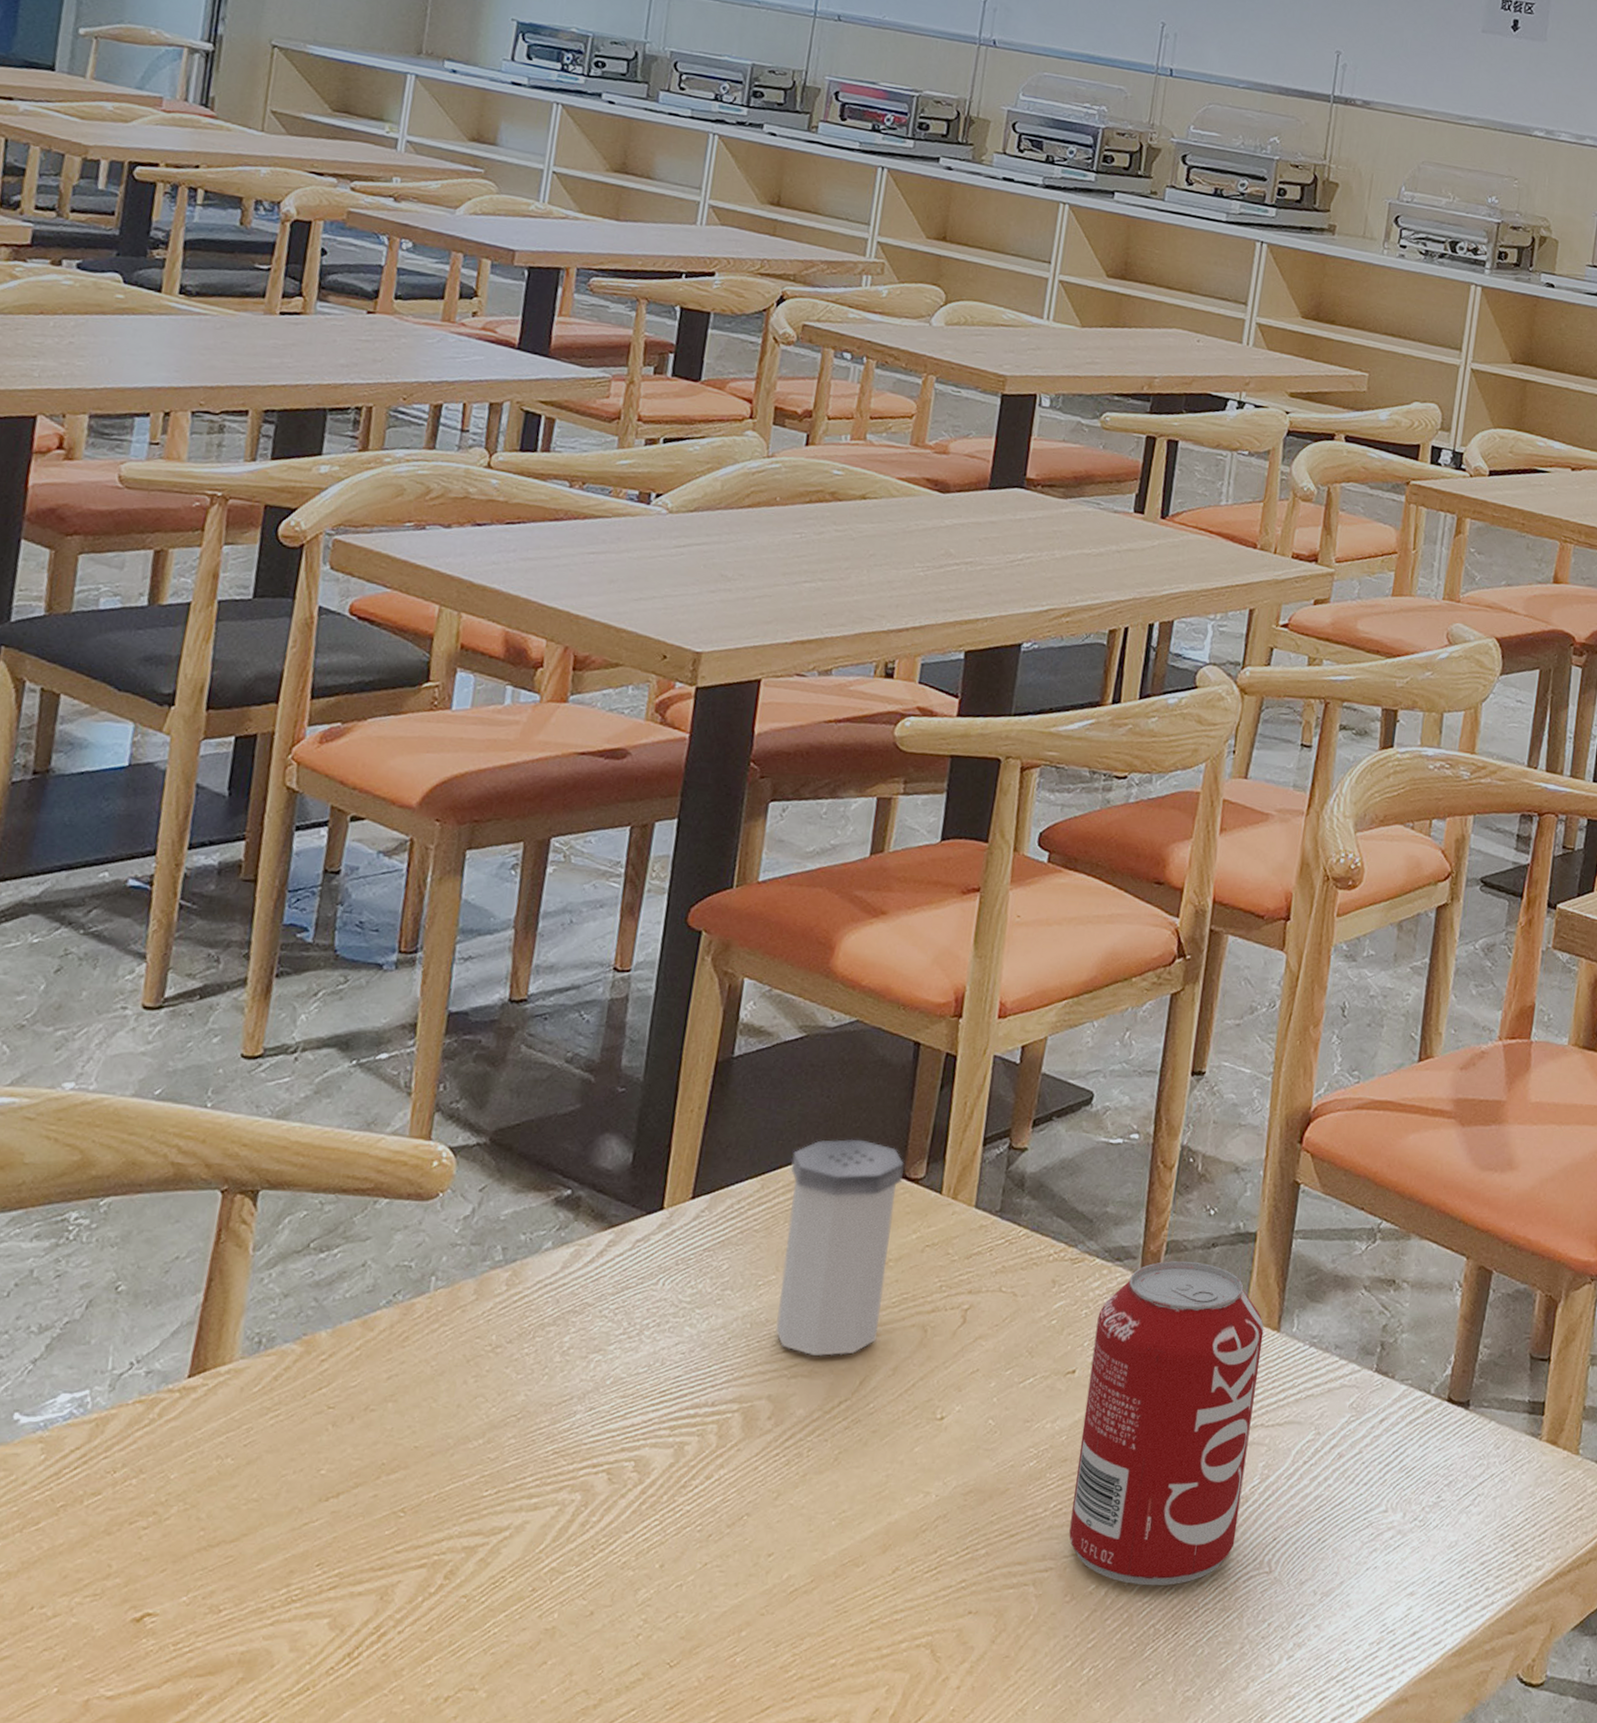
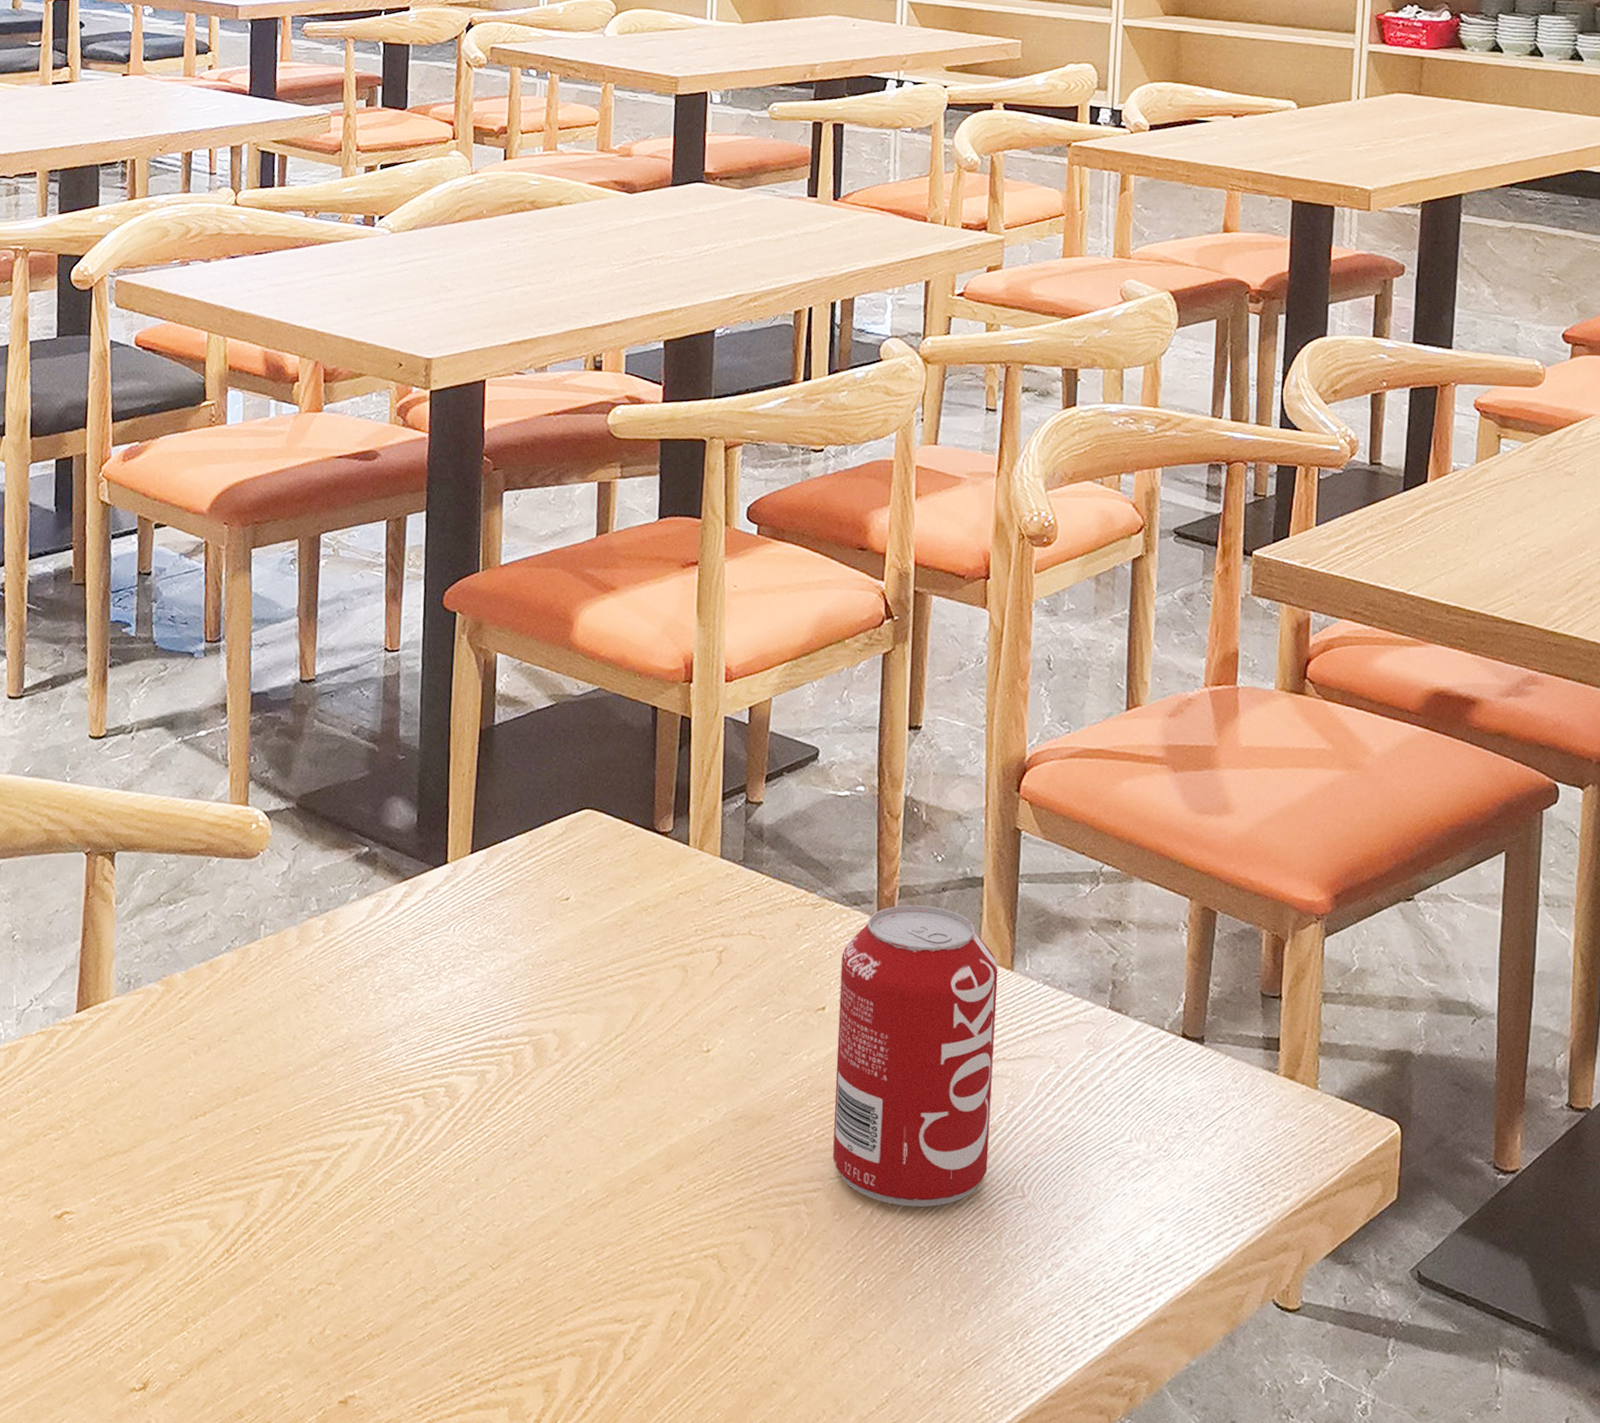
salt shaker: present [775,1139,904,1356] -> none [554,796,654,994]

